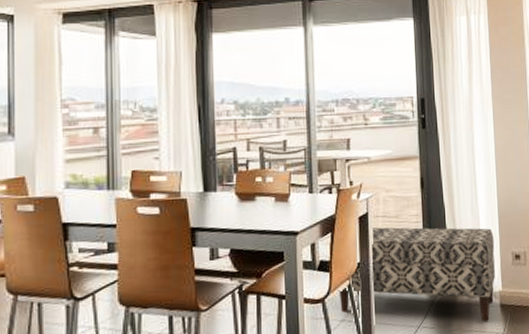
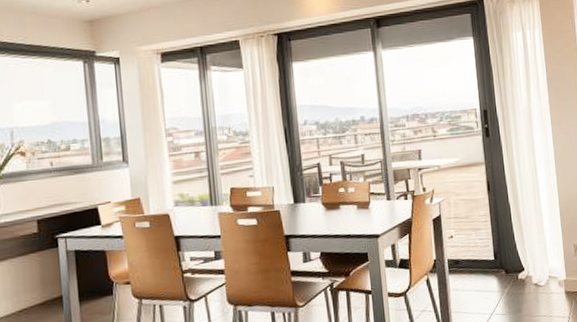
bench: present [337,227,495,322] -> none [417,224,559,307]

